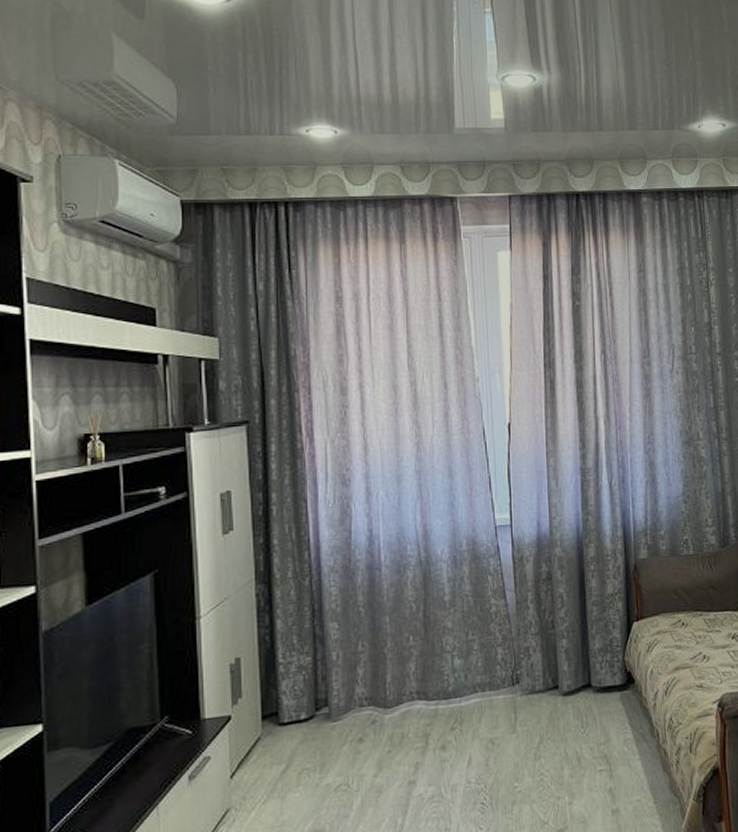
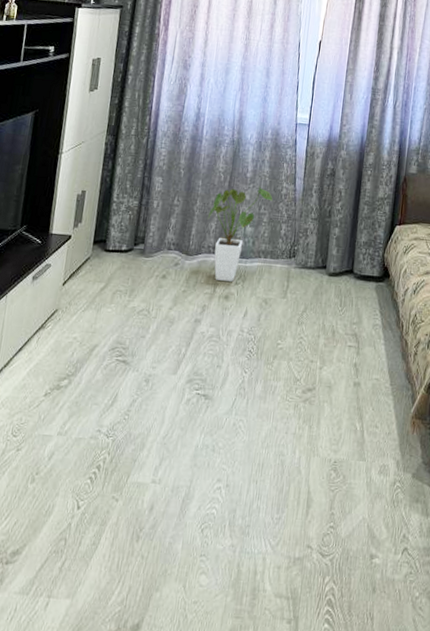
house plant: none [404,608,481,730] -> present [208,186,273,282]

